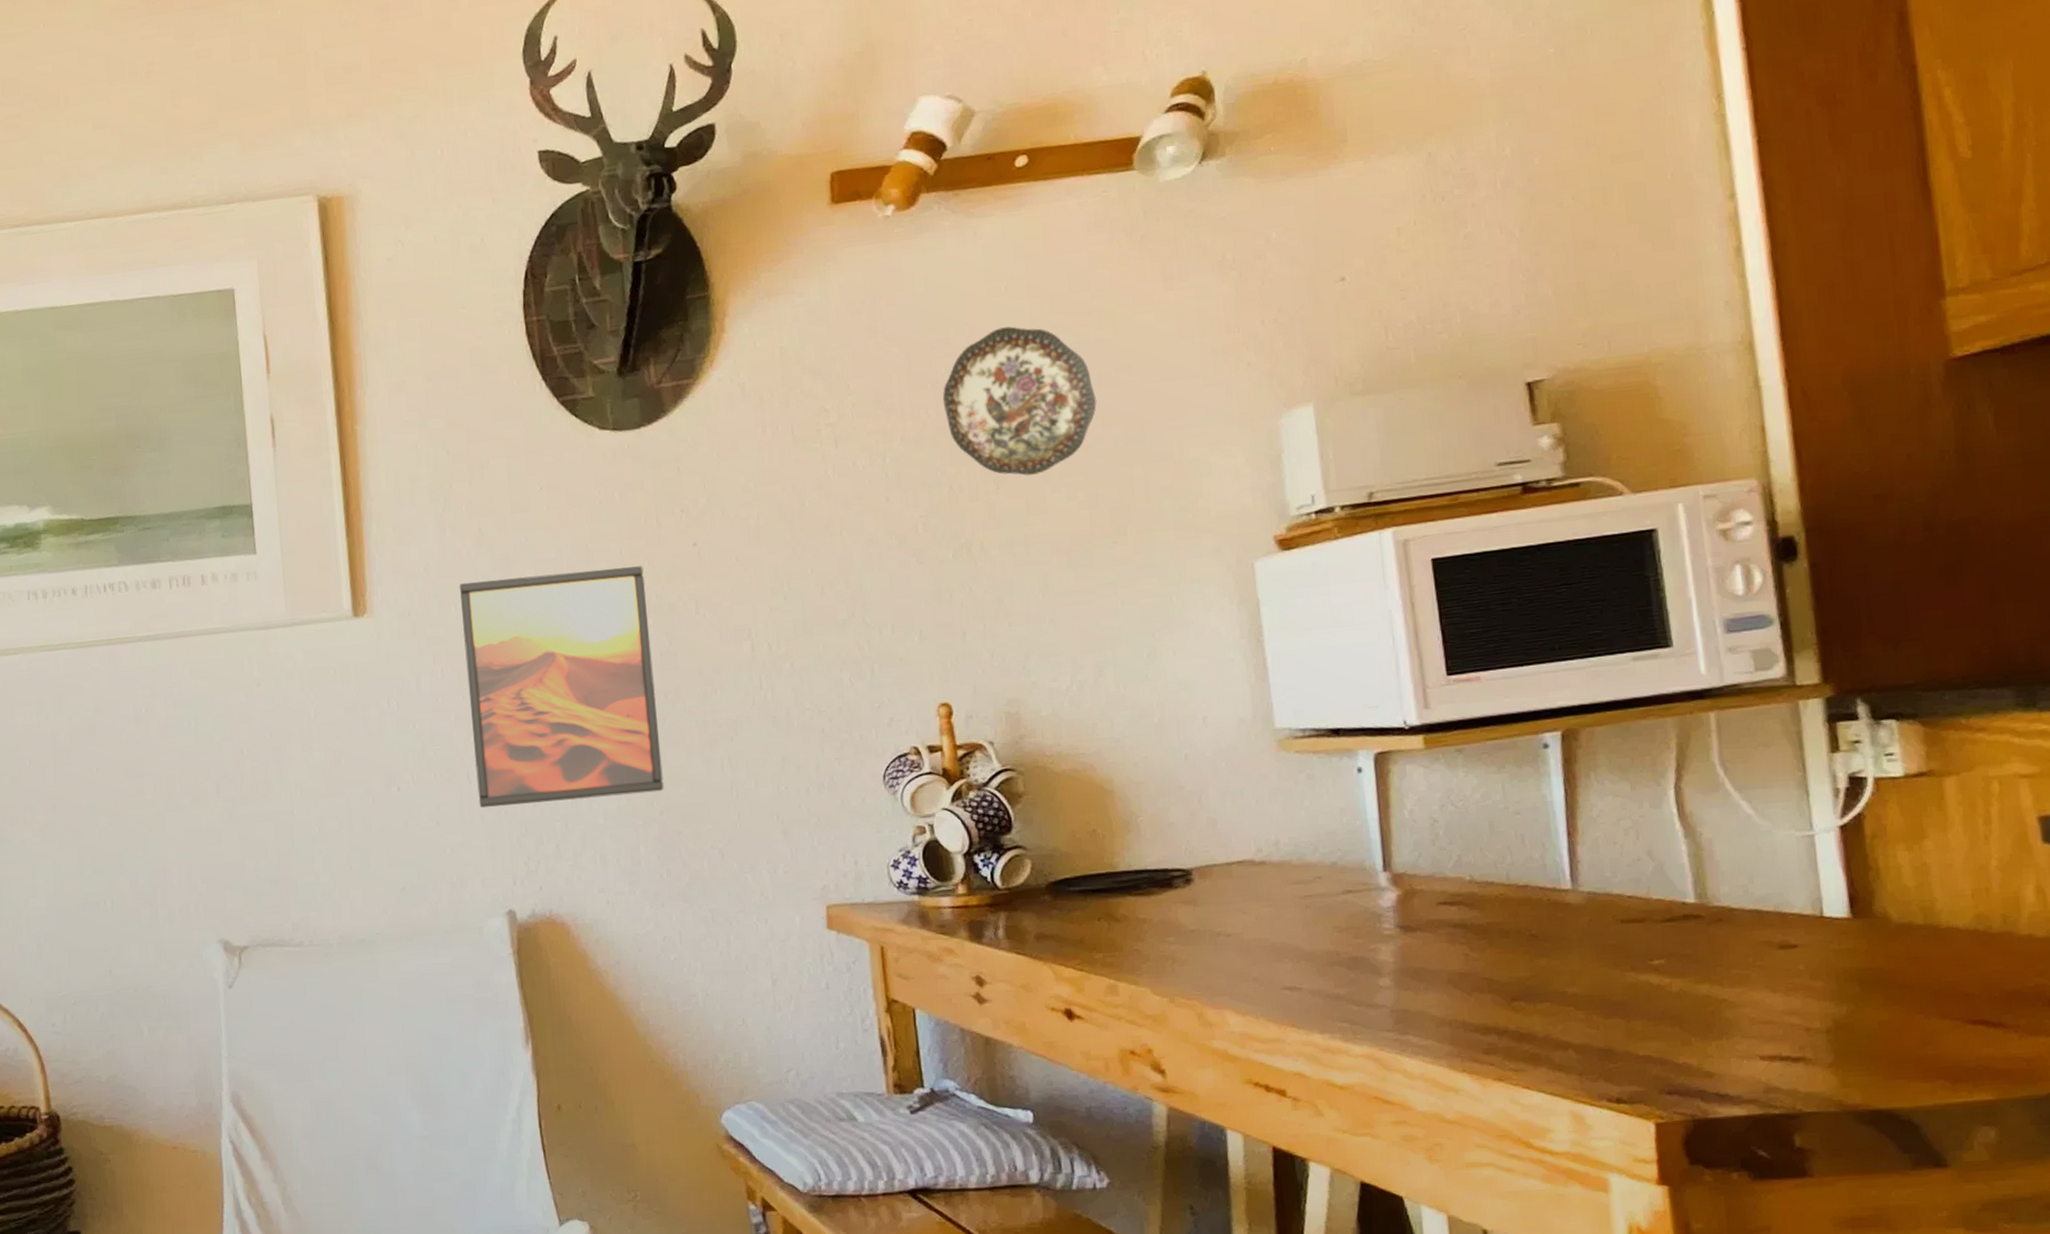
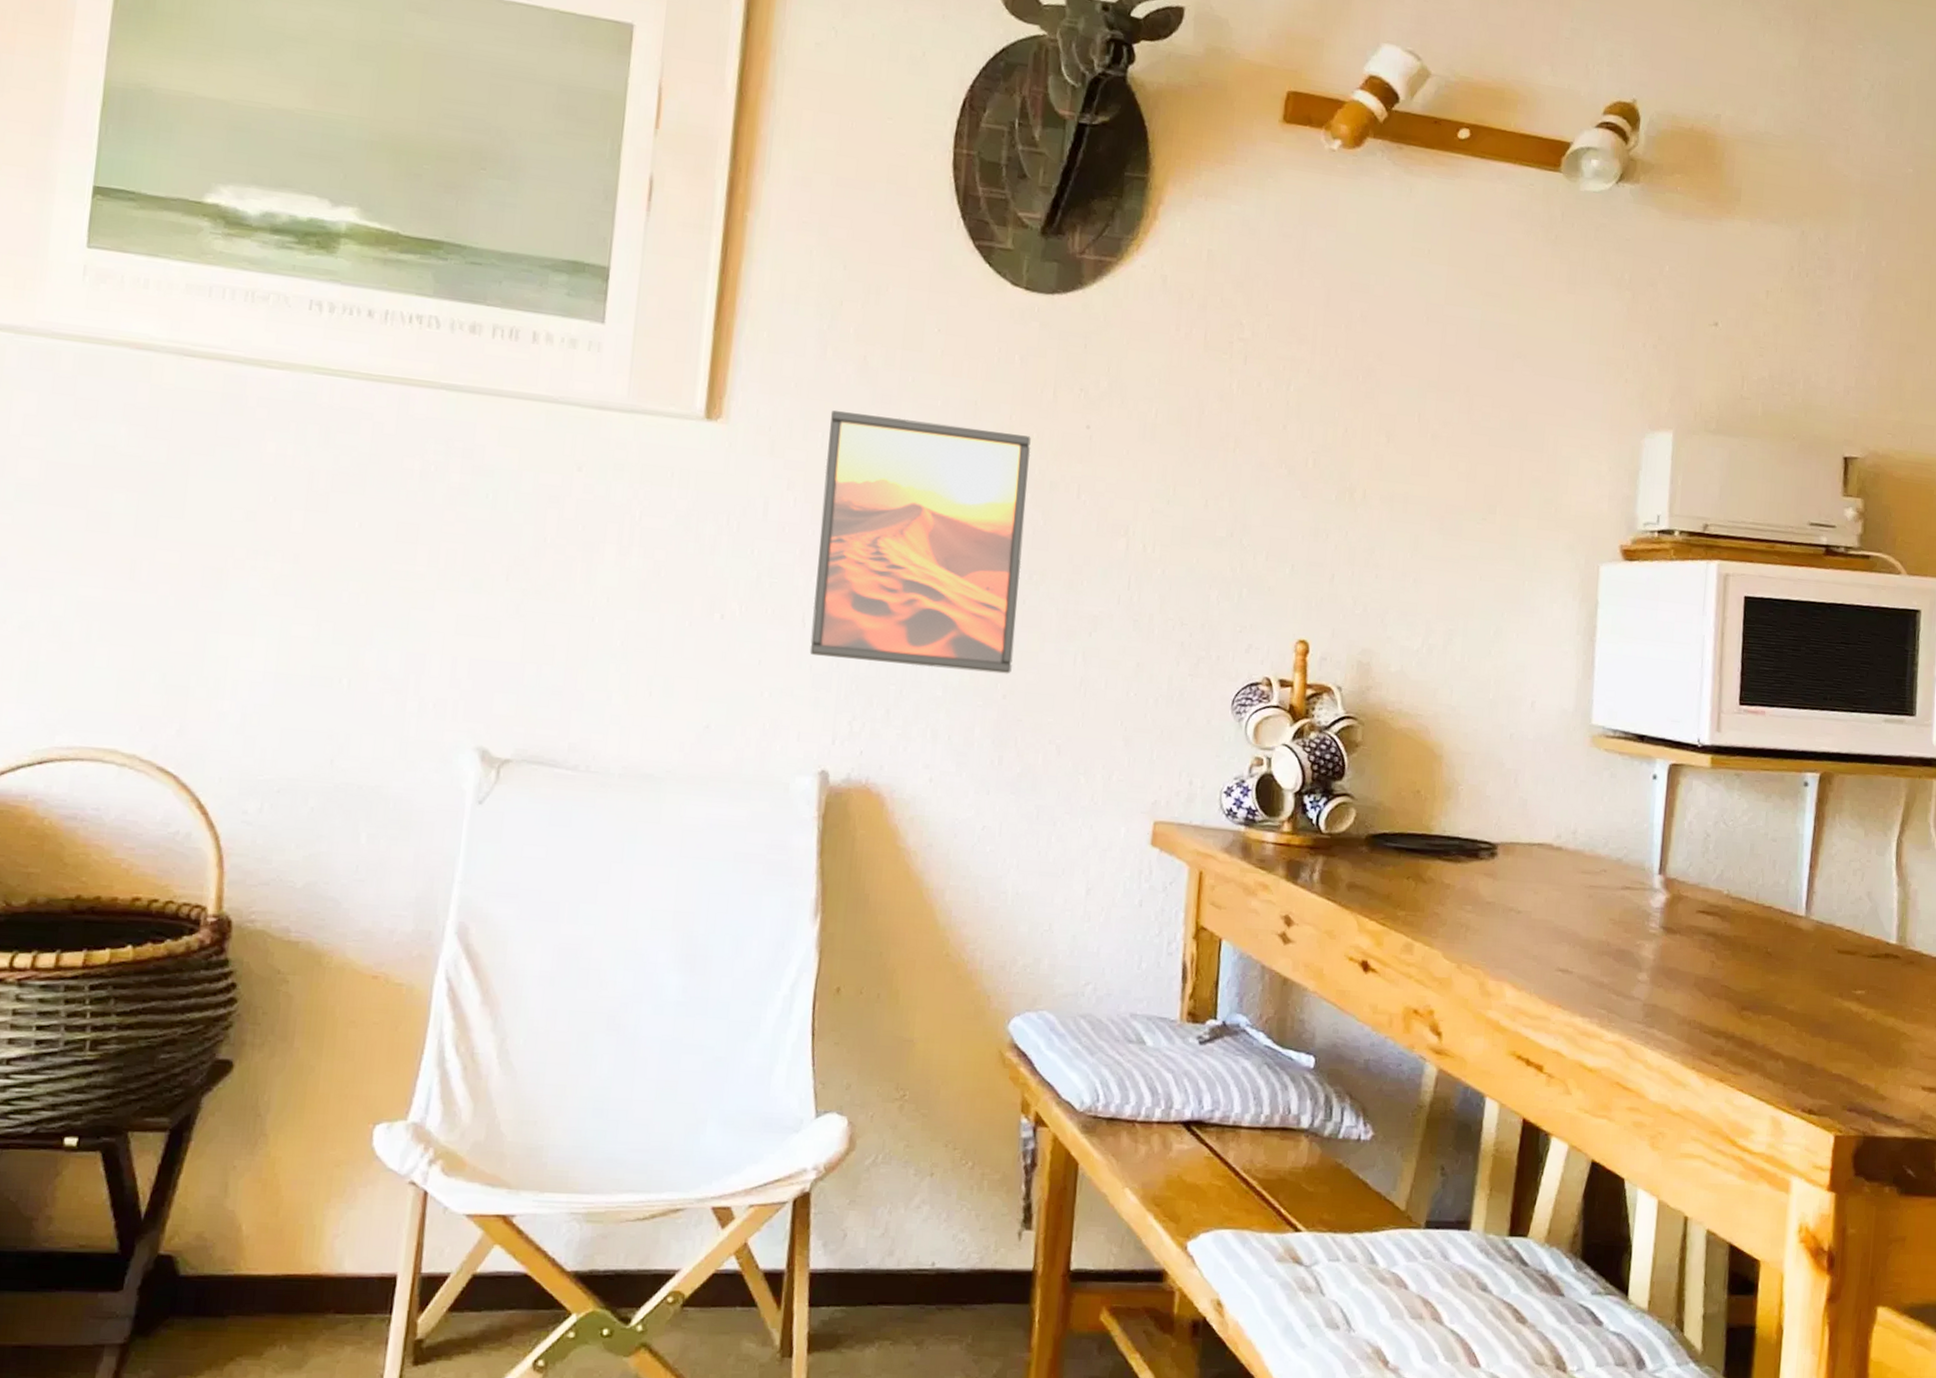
decorative plate: present [942,326,1097,476] -> none [1352,287,1492,437]

